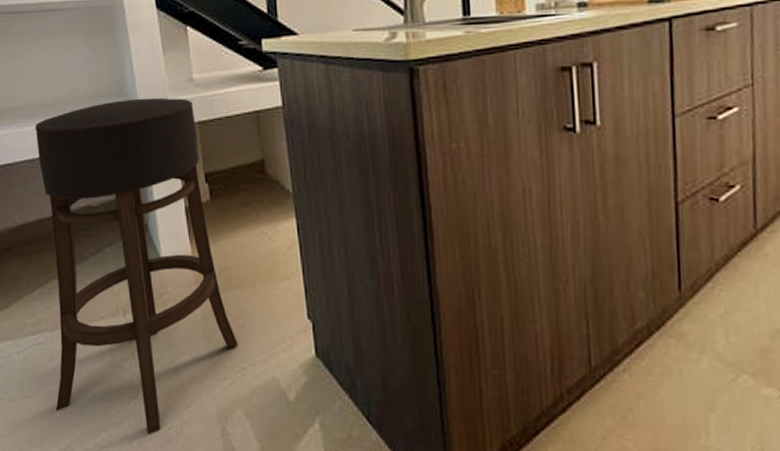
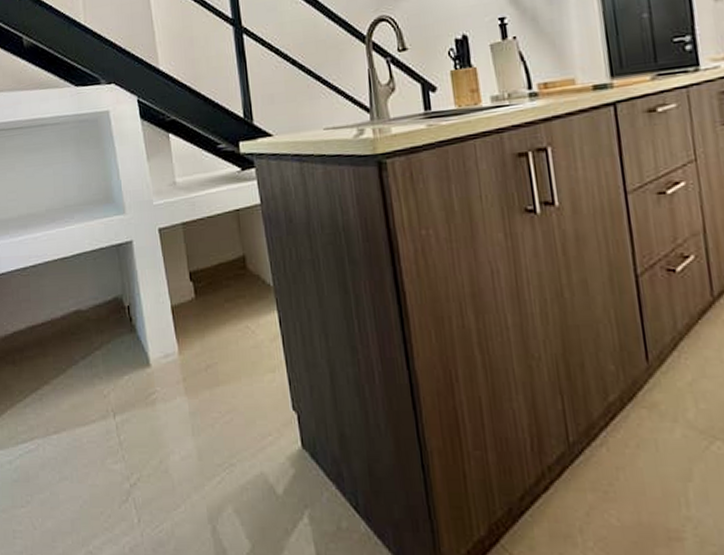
bar stool: present [35,97,239,435] -> none [27,201,227,539]

